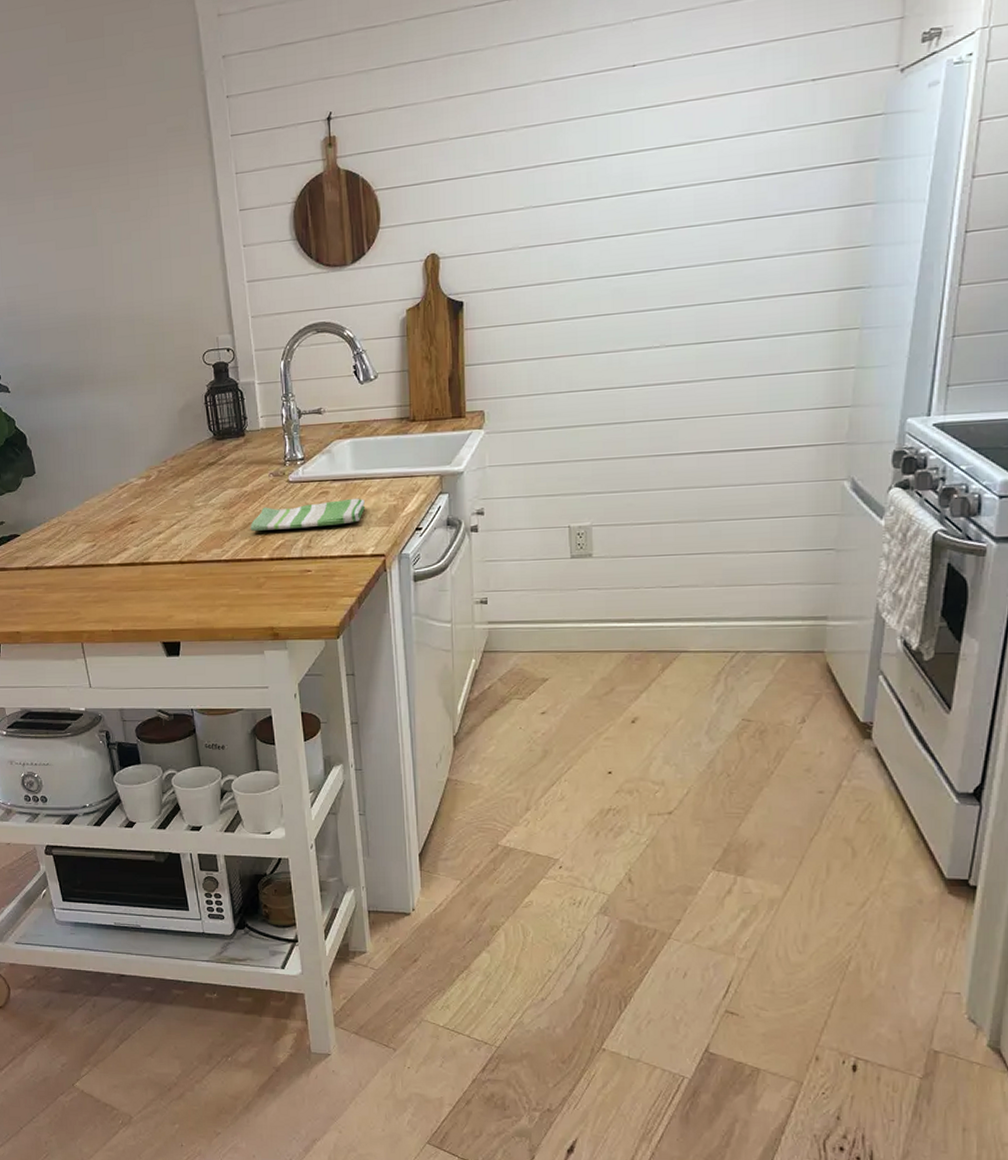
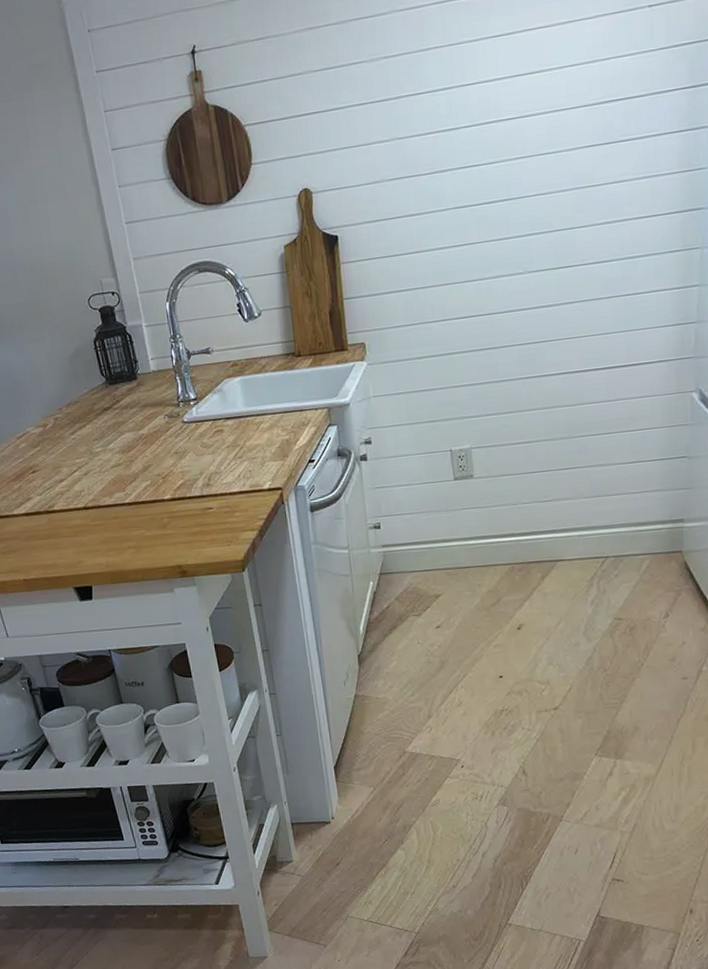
dish towel: present [250,498,366,531] -> none [150,434,260,473]

